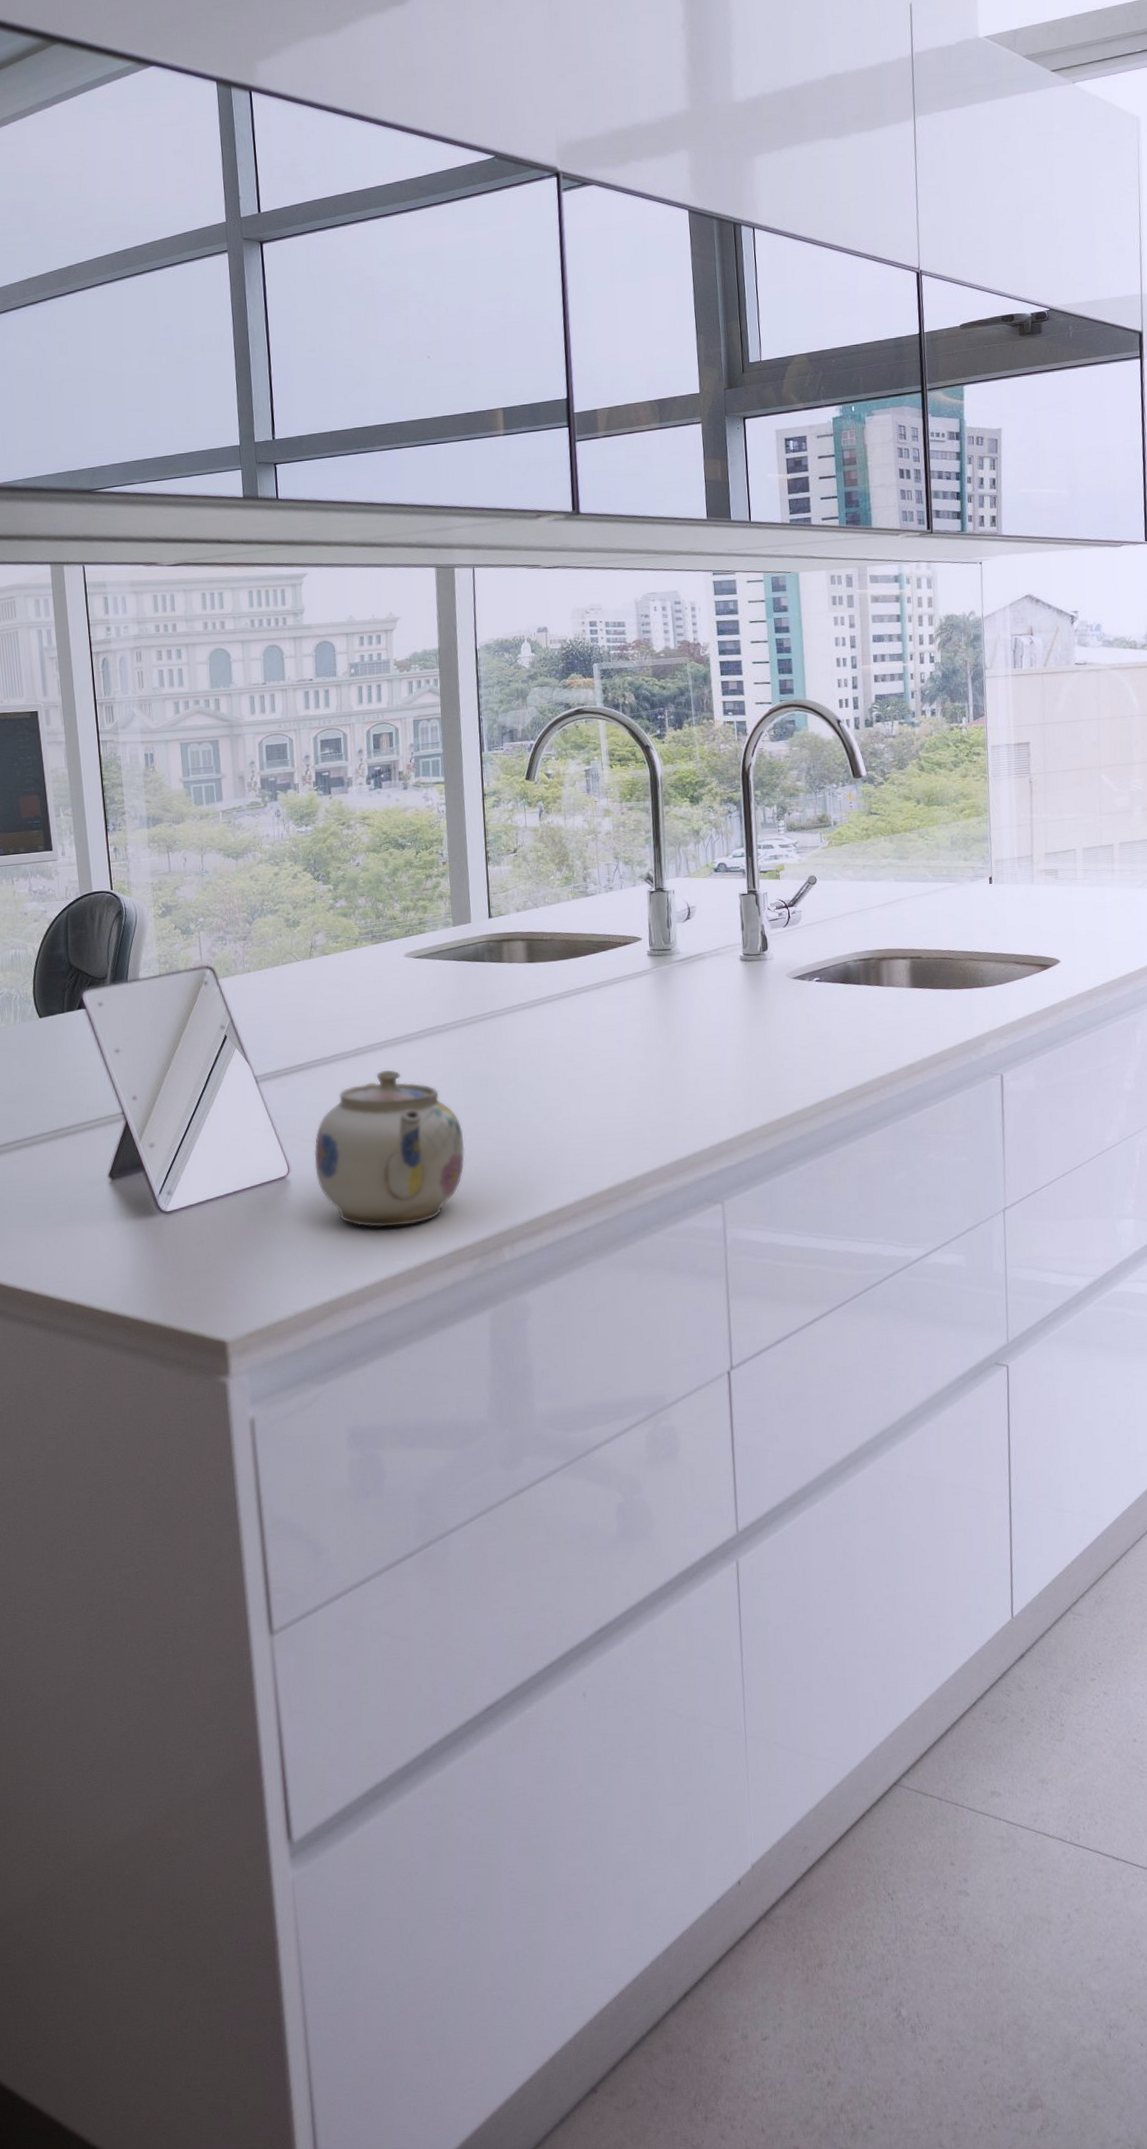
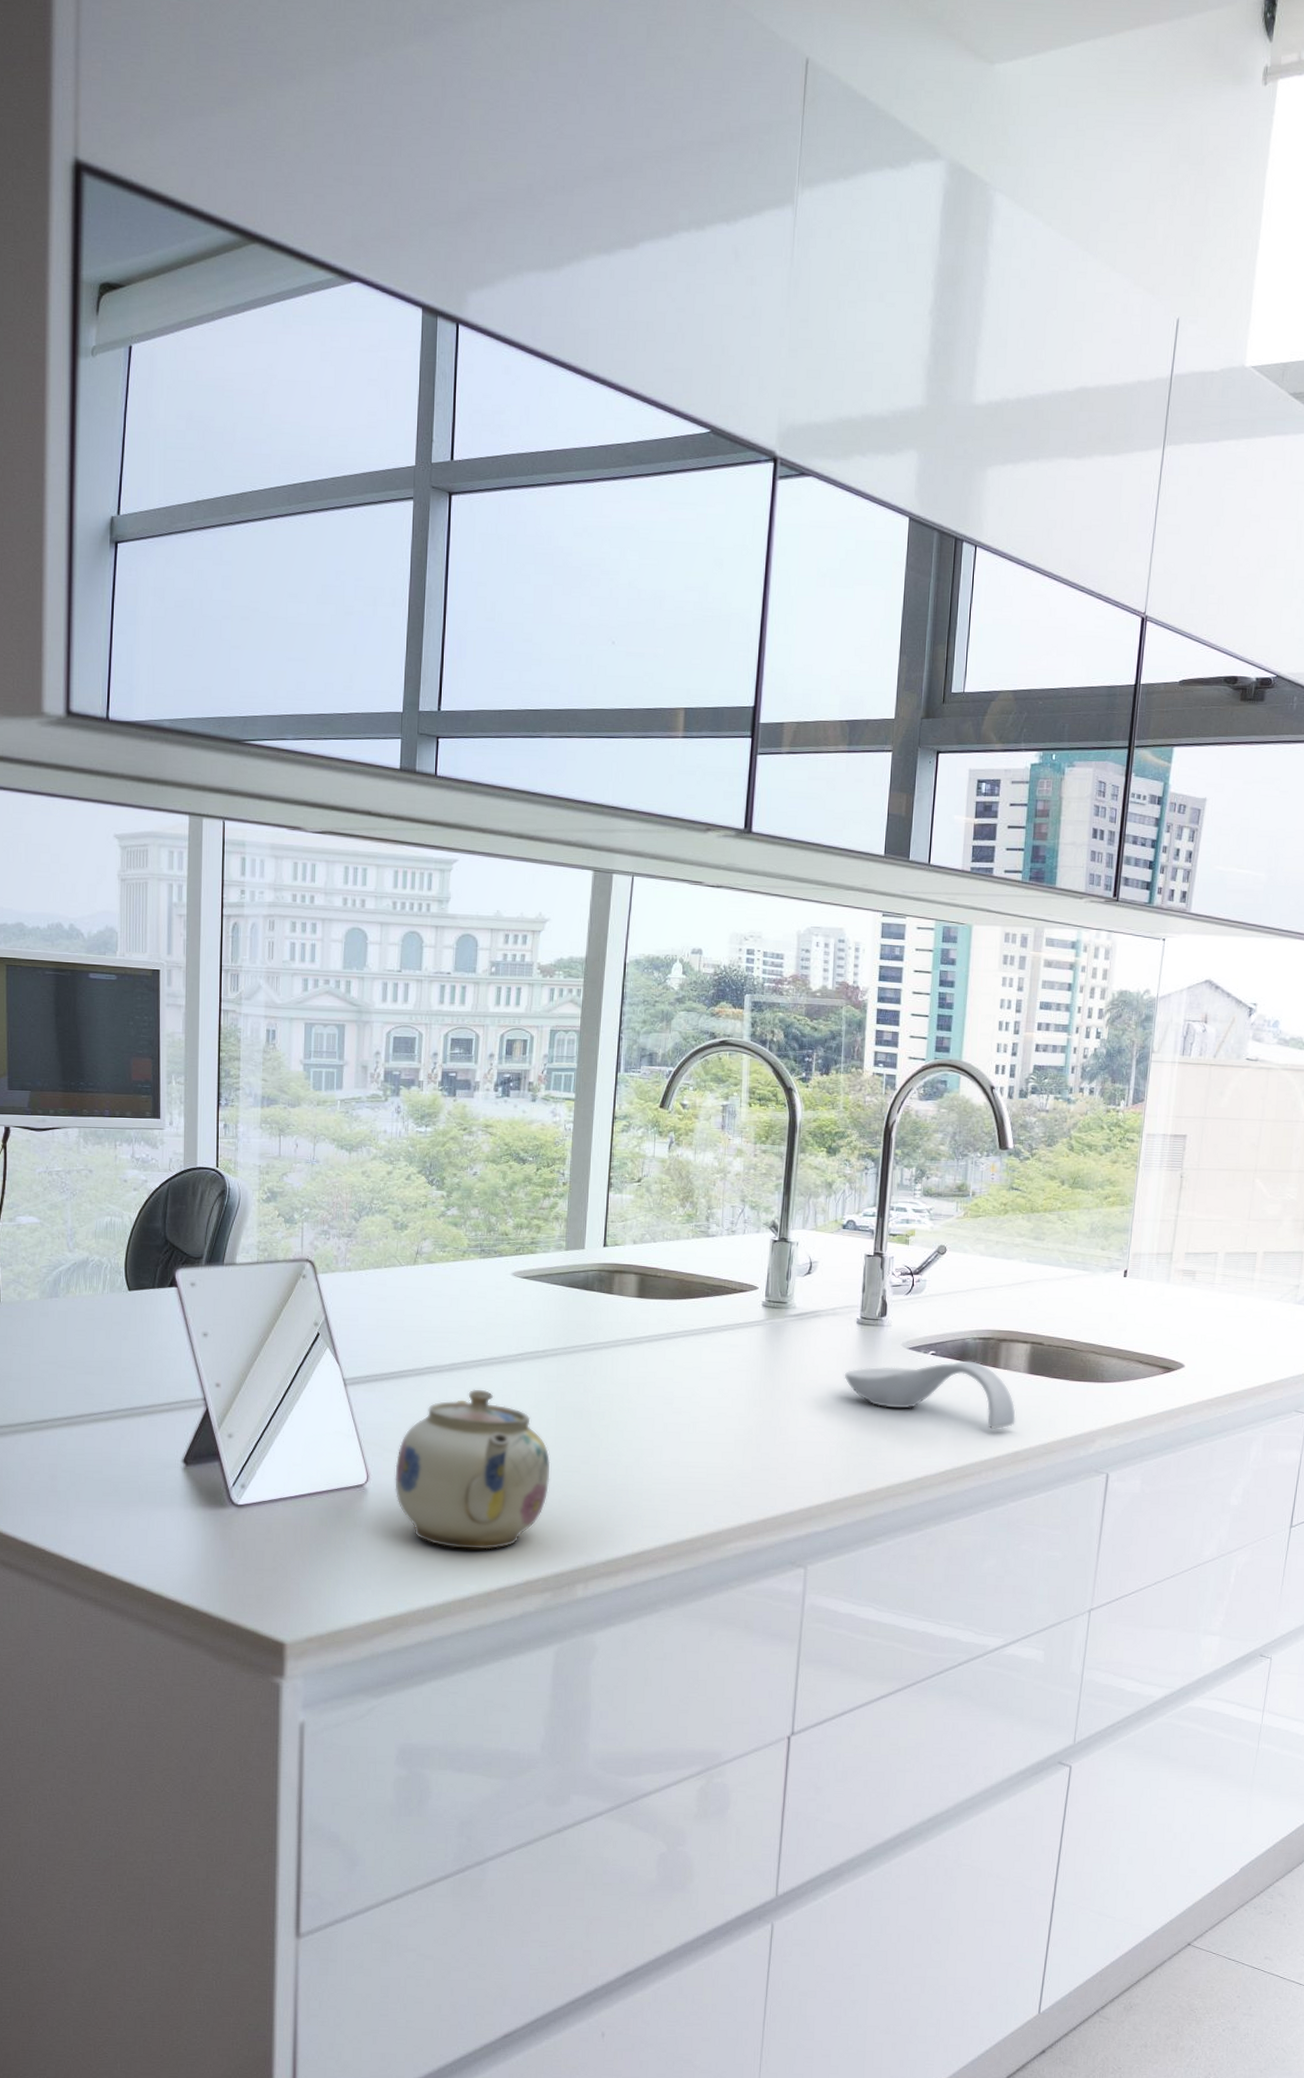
spoon rest: none [735,982,906,1046] -> present [844,1360,1016,1430]

